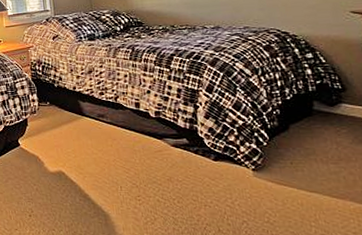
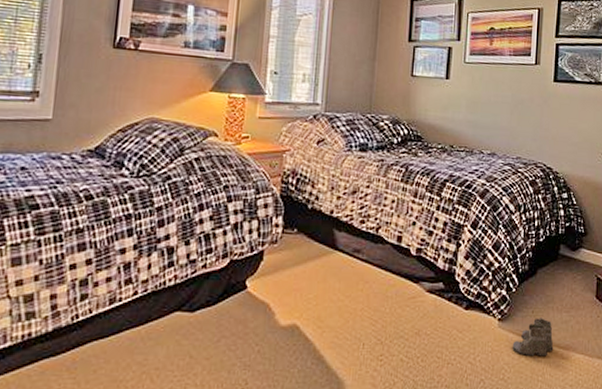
boots: none [273,169,325,208] -> present [512,318,554,361]

